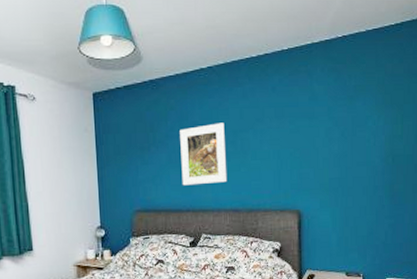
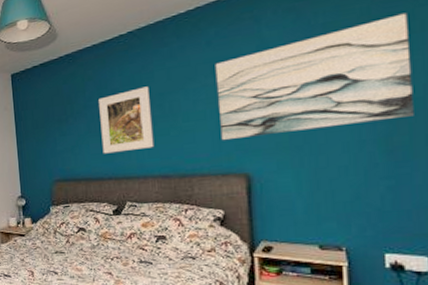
wall art: none [278,86,407,179] -> present [215,13,414,140]

